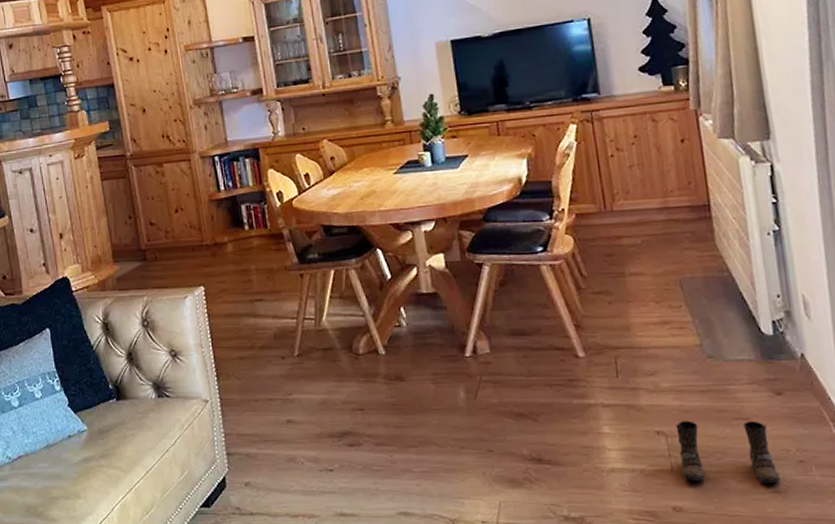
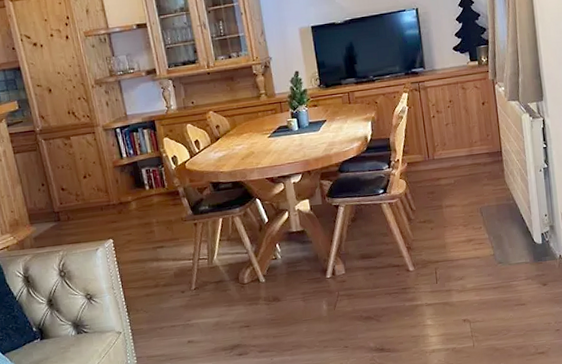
boots: present [675,420,780,483] -> none [476,305,544,352]

